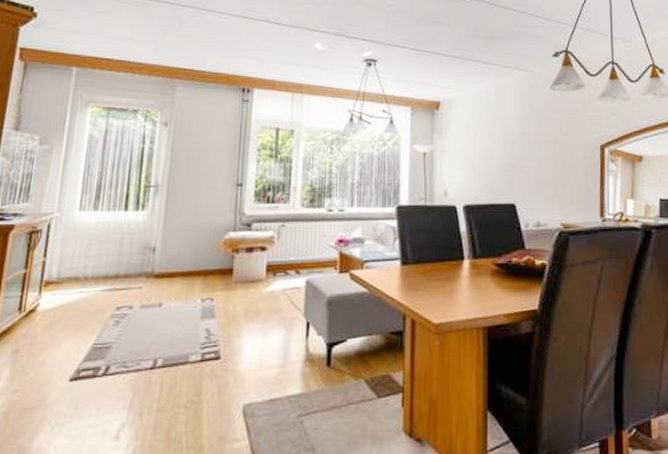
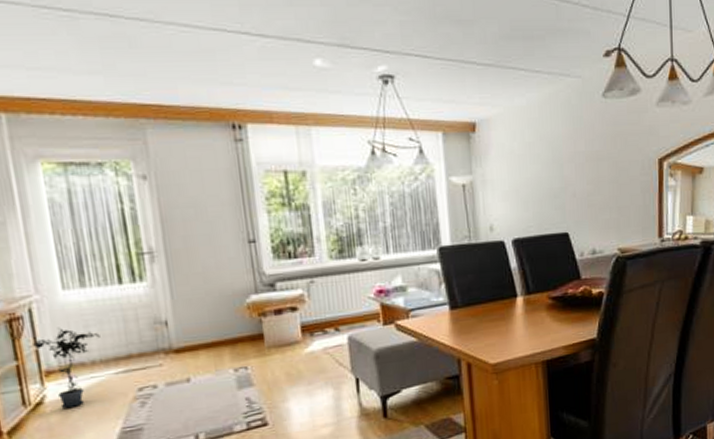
potted plant: none [40,243,98,318] -> present [30,327,100,408]

